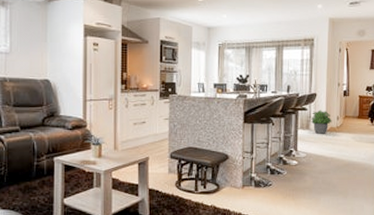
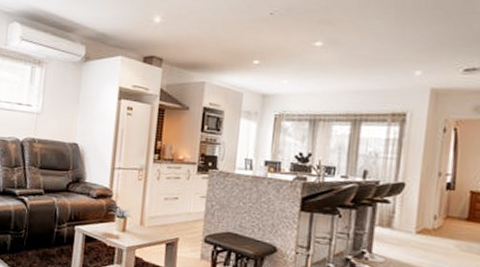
potted plant: present [311,110,332,134] -> none [394,204,426,236]

